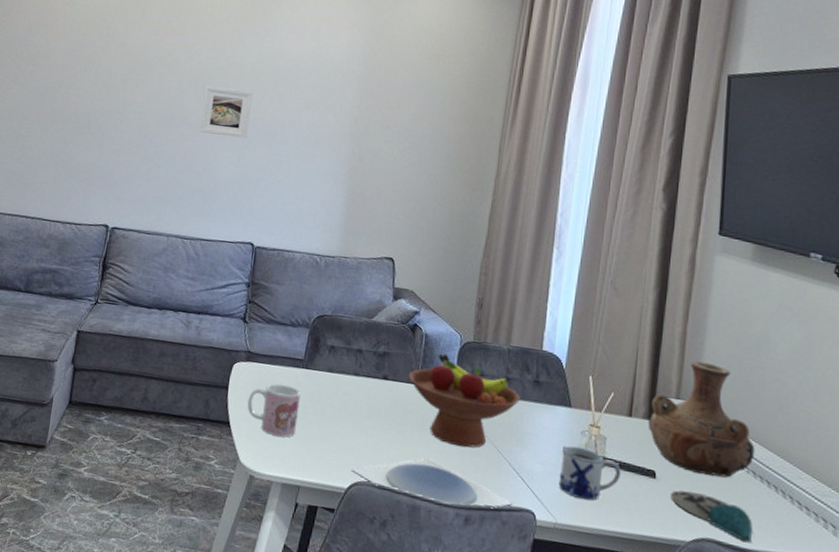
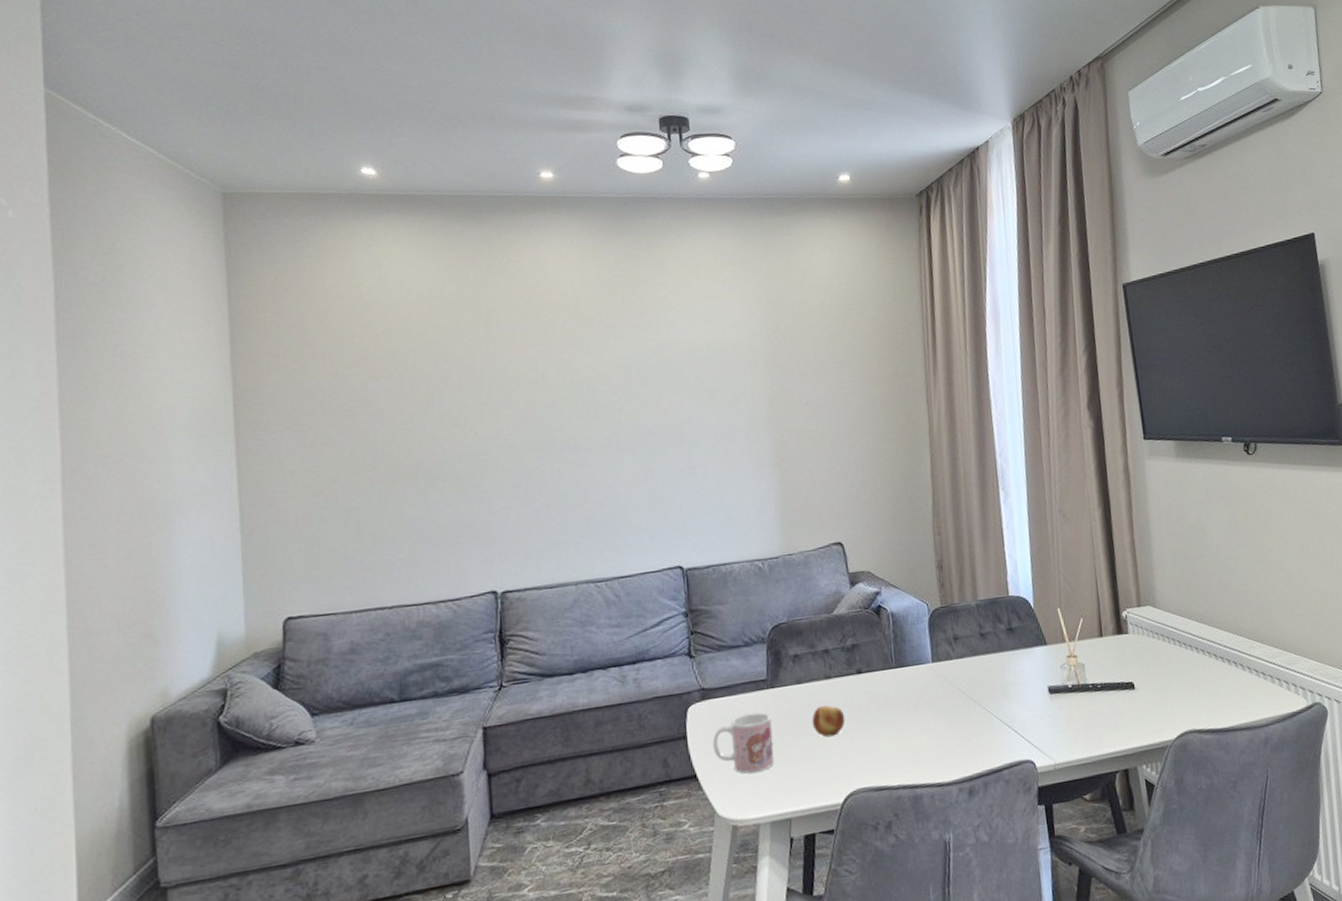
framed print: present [200,85,252,139] -> none [586,394,650,454]
fruit: none [334,397,365,428] -> present [812,705,846,738]
plate: present [351,458,513,509] -> none [843,741,1012,789]
fruit bowl: present [409,353,521,448] -> none [883,627,999,720]
mug: present [558,445,621,501] -> none [1048,680,1104,733]
vase: present [648,360,755,478] -> none [1117,563,1213,673]
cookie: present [671,490,752,542] -> none [1151,689,1225,722]

